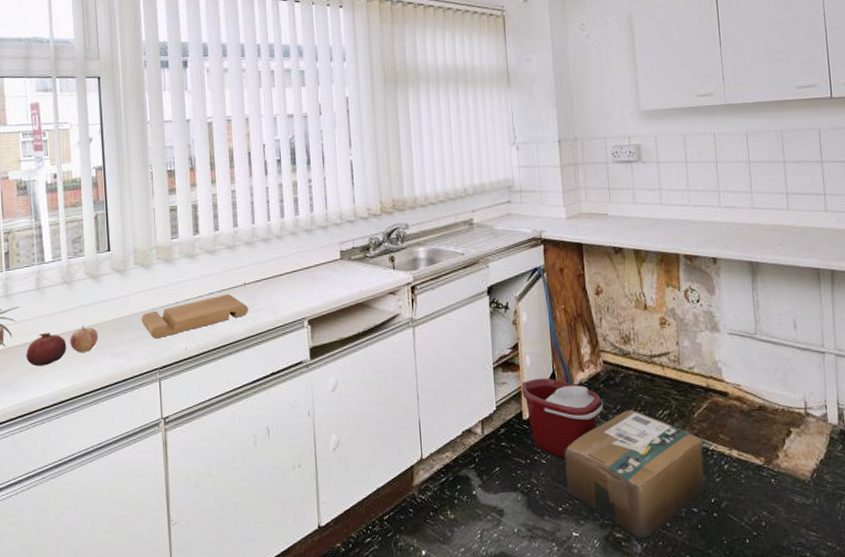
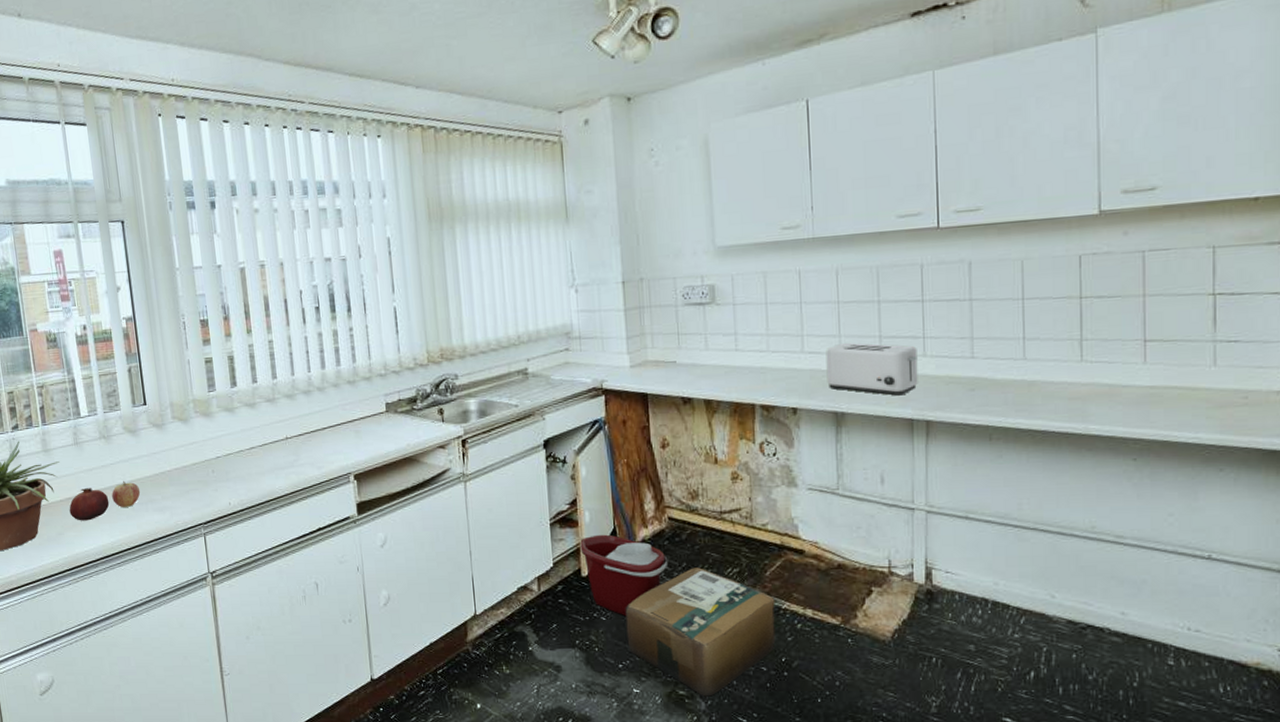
cutting board: present [141,294,248,339] -> none [182,449,292,494]
toaster: none [740,198,822,247] -> present [825,342,918,396]

